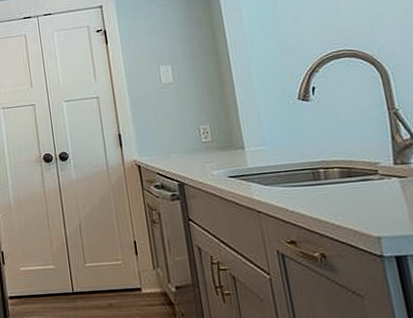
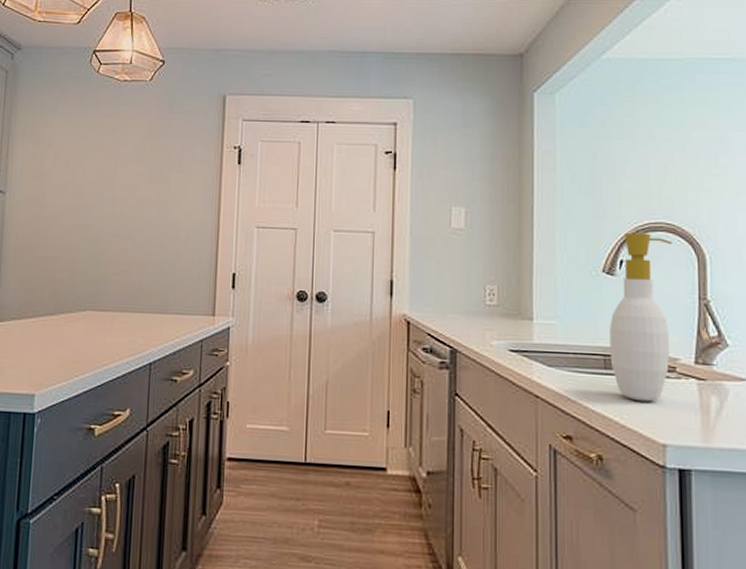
soap bottle: none [312,60,372,204] -> present [610,232,672,402]

